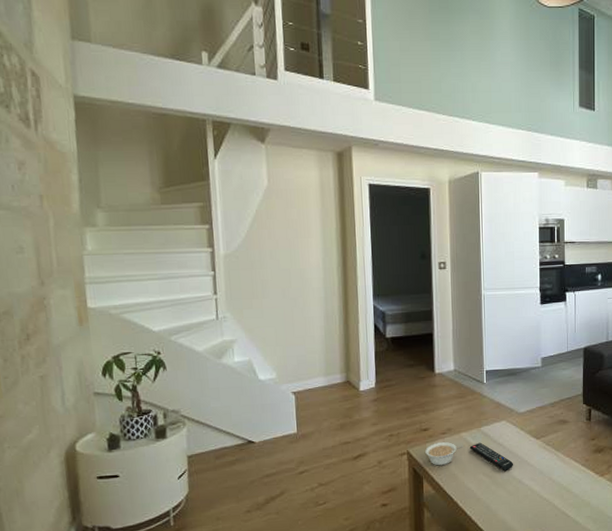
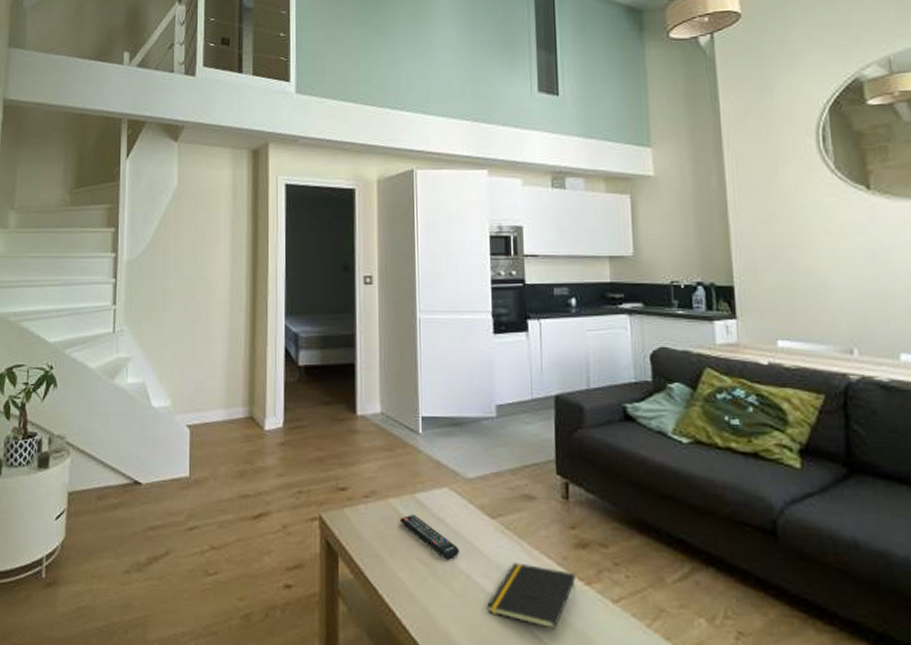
legume: present [425,442,462,466] -> none [342,508,390,541]
notepad: none [533,467,593,508] -> present [487,562,576,630]

